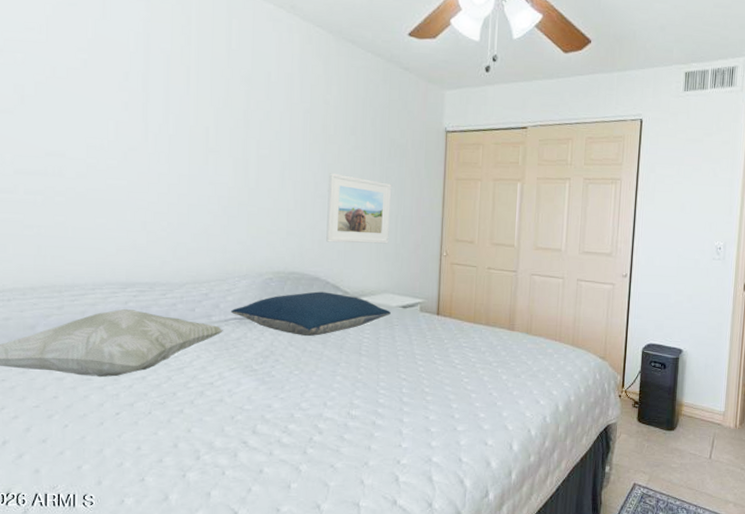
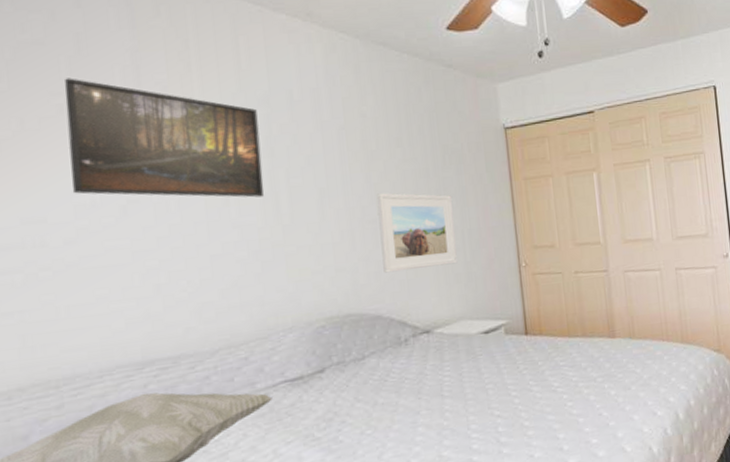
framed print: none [87,37,240,161] -> present [65,78,264,198]
pillow: present [231,291,391,336] -> none [279,330,471,388]

